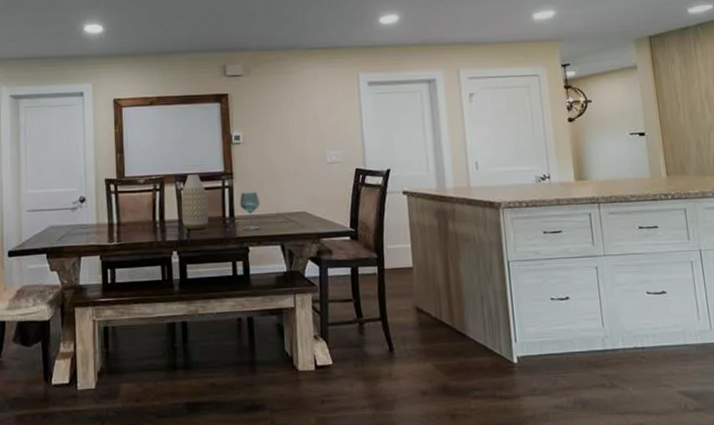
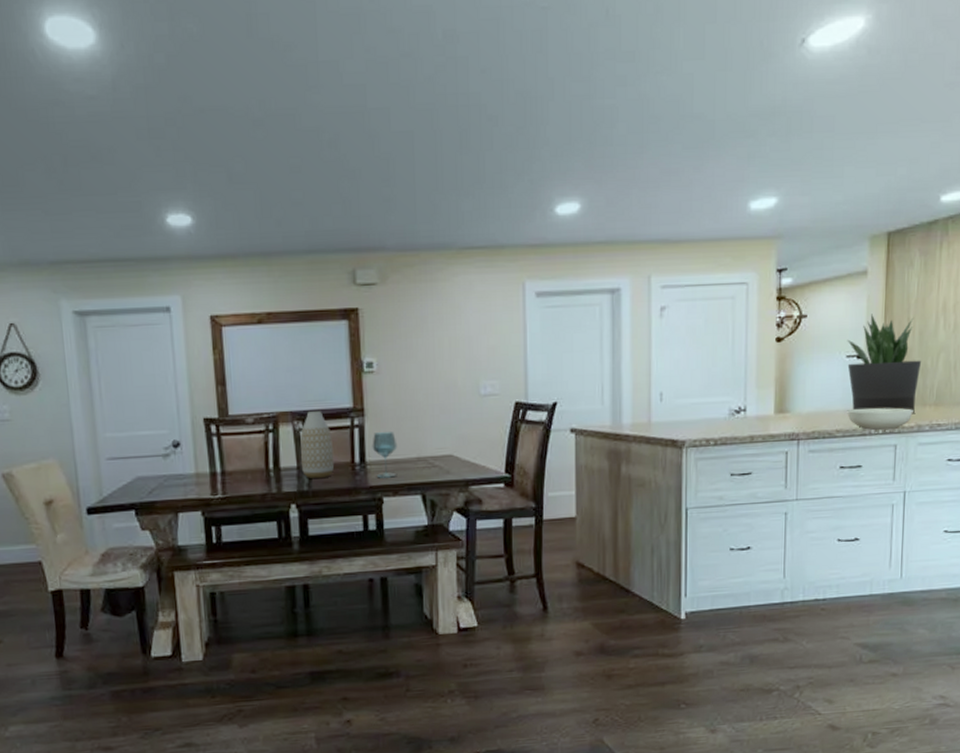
planter: none [628,99,697,182] -> present [847,314,922,413]
bowl: none [637,177,696,196] -> present [847,408,913,431]

